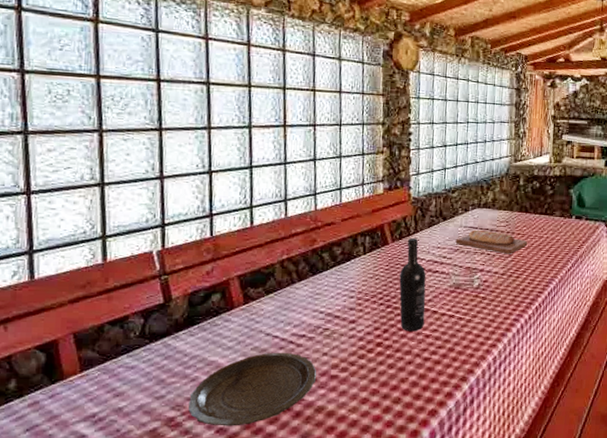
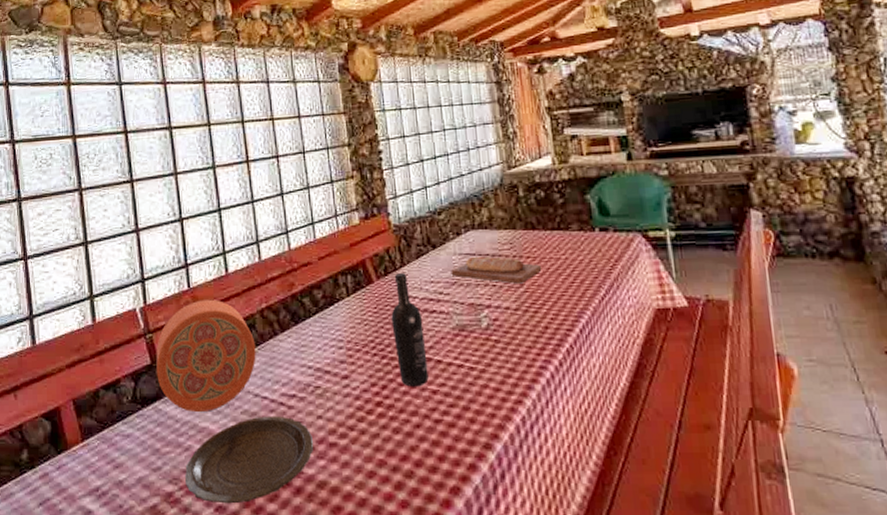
plate: none [169,248,273,348] -> present [156,299,256,413]

